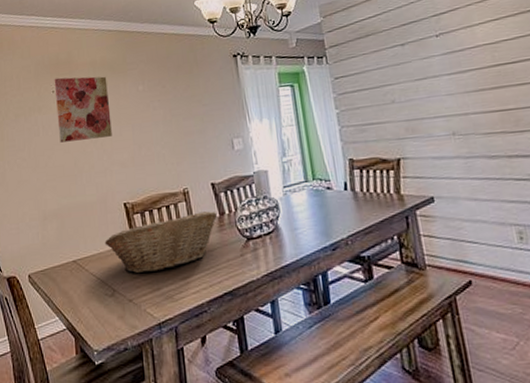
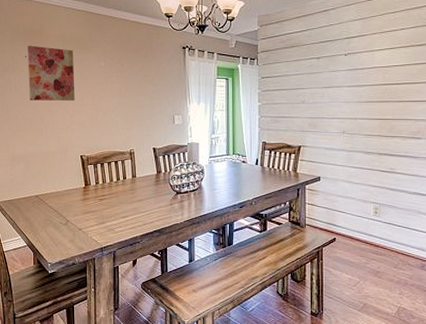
fruit basket: present [104,211,218,274] -> none [62,169,156,210]

